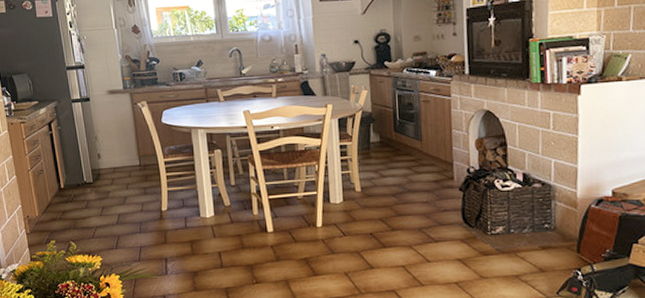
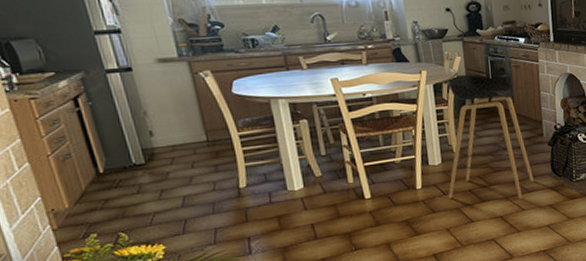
stool: none [348,109,441,249] -> present [446,74,533,199]

